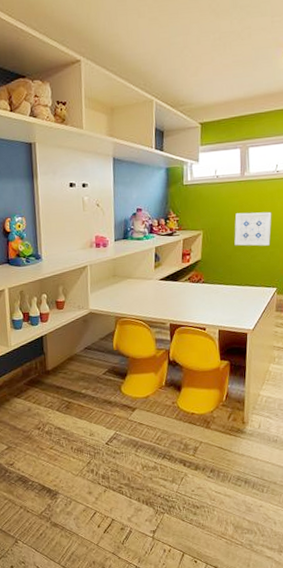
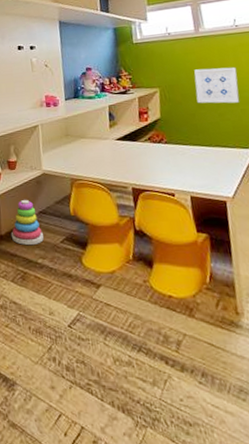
stacking toy: none [57,337,88,379] -> present [11,199,44,246]

